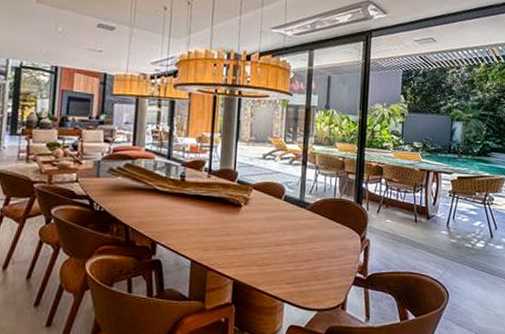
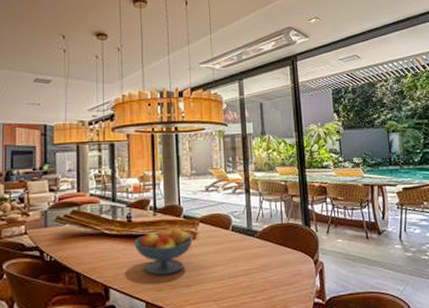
fruit bowl: none [185,191,244,237] -> present [134,227,193,276]

